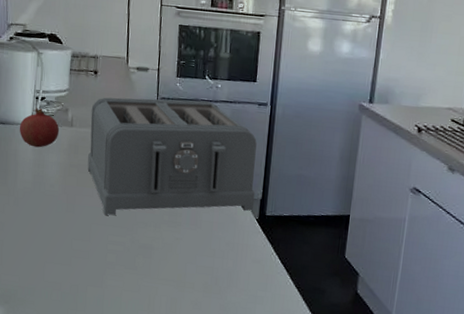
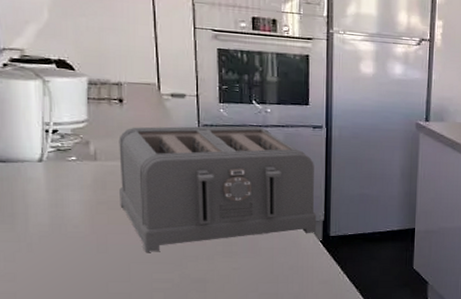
fruit: present [19,107,60,148] -> none [25,141,80,186]

